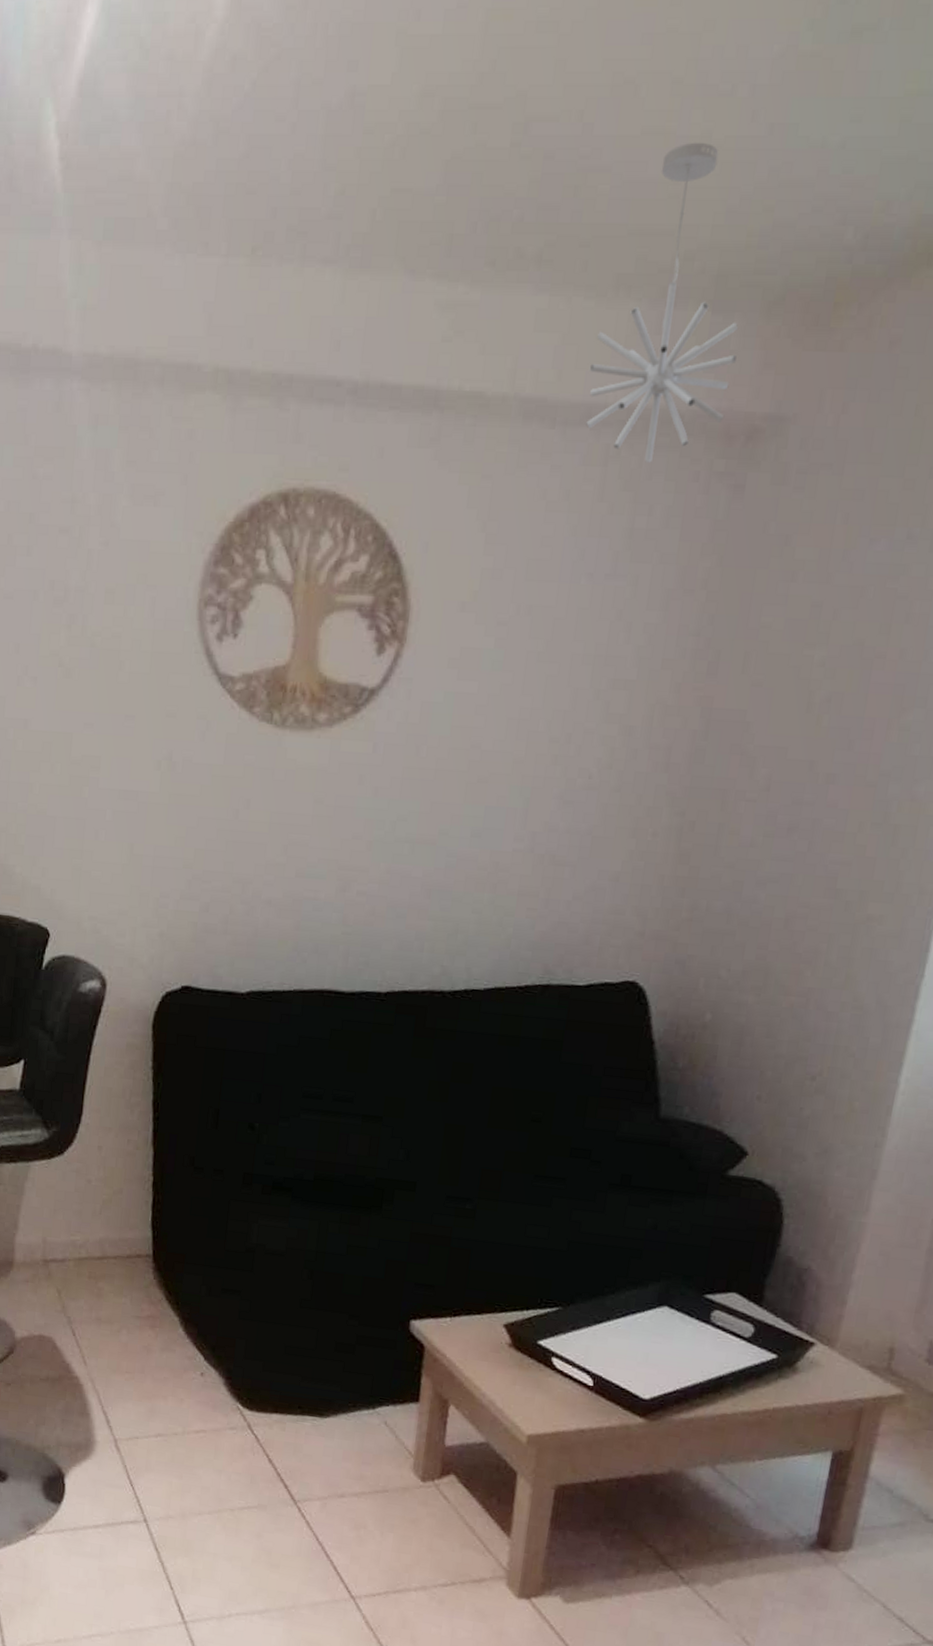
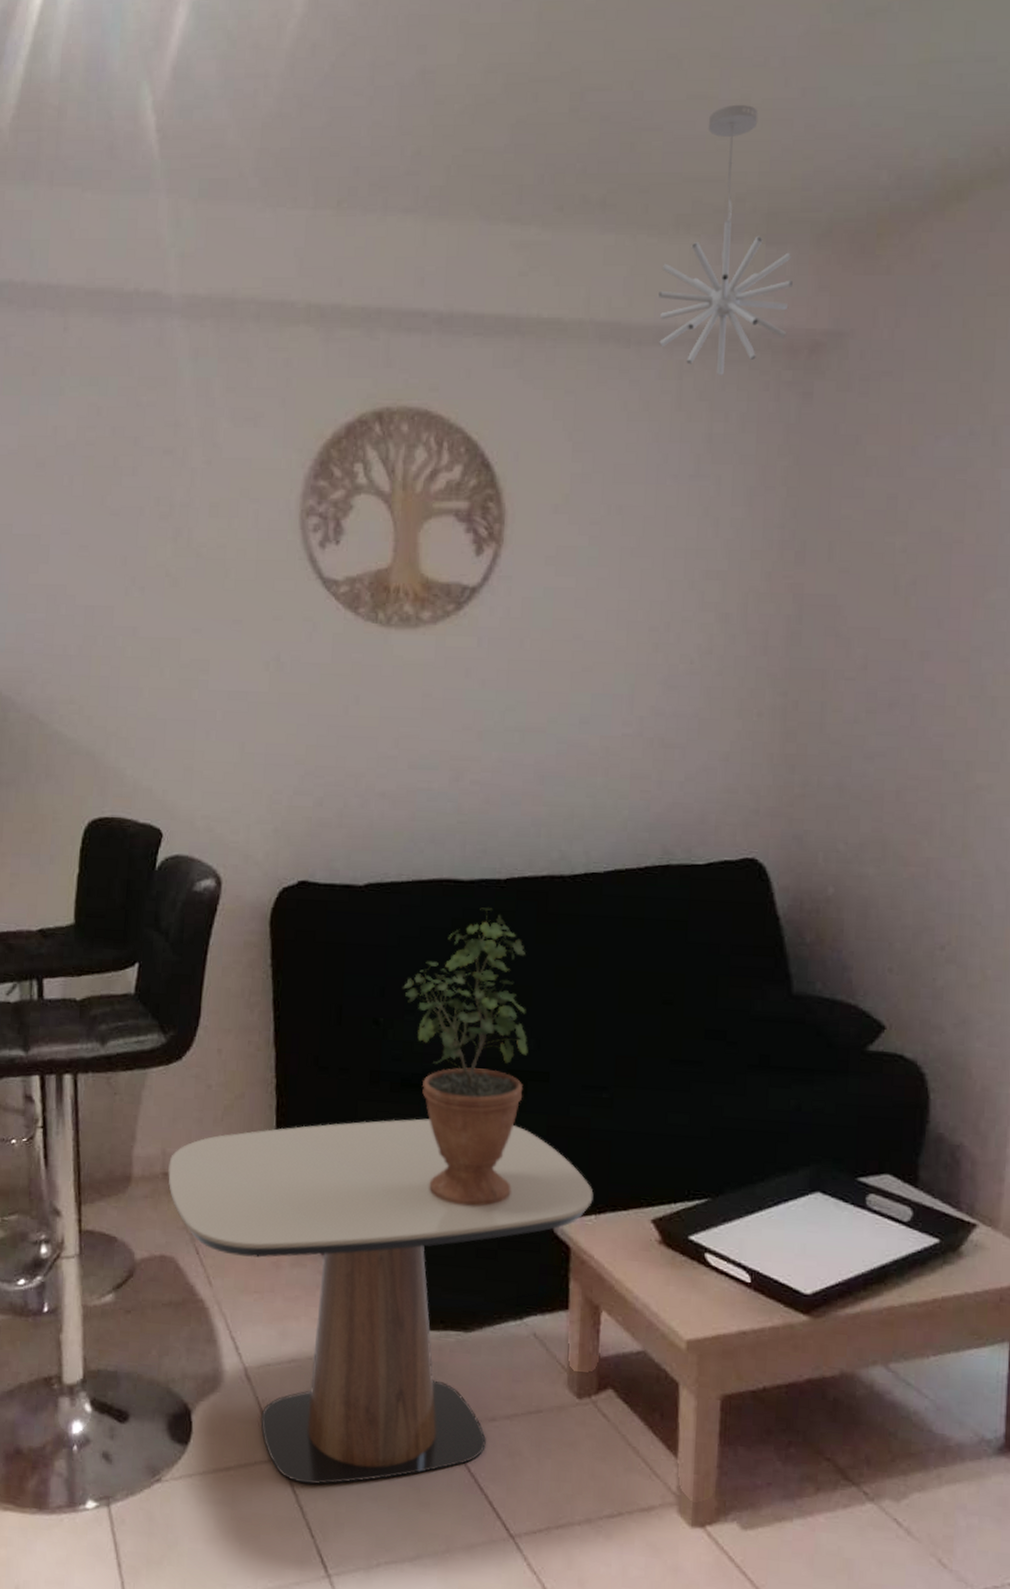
side table: none [48,1220,451,1545] -> present [168,1118,594,1485]
potted plant: none [278,1019,401,1305] -> present [402,907,528,1207]

